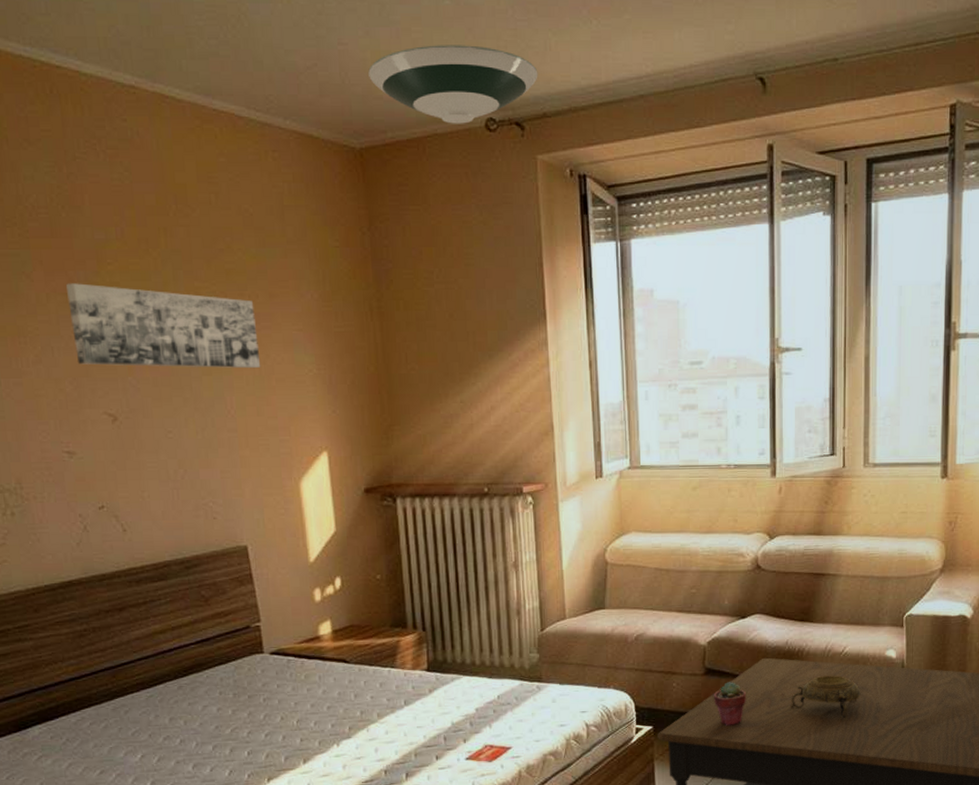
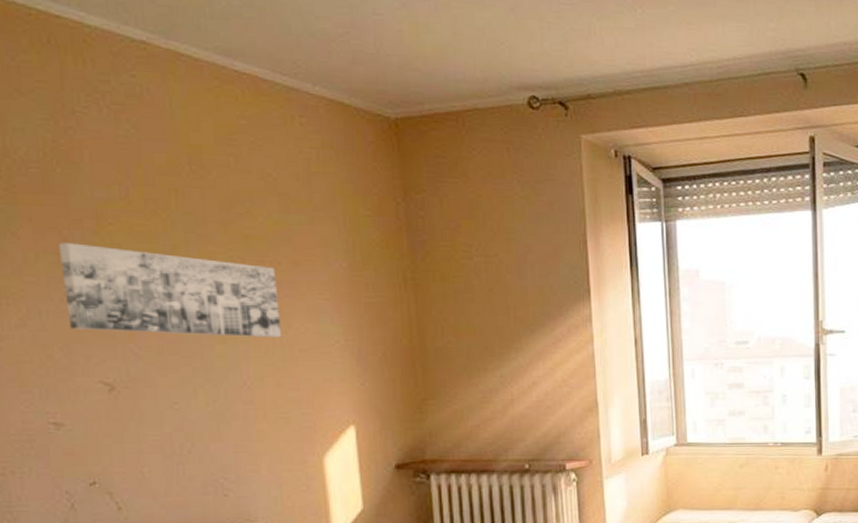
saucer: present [368,45,538,124] -> none [405,21,583,101]

